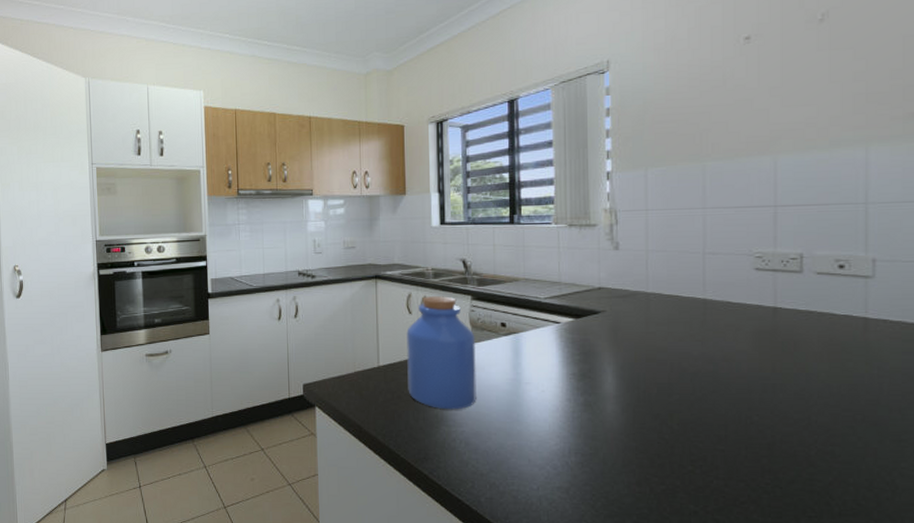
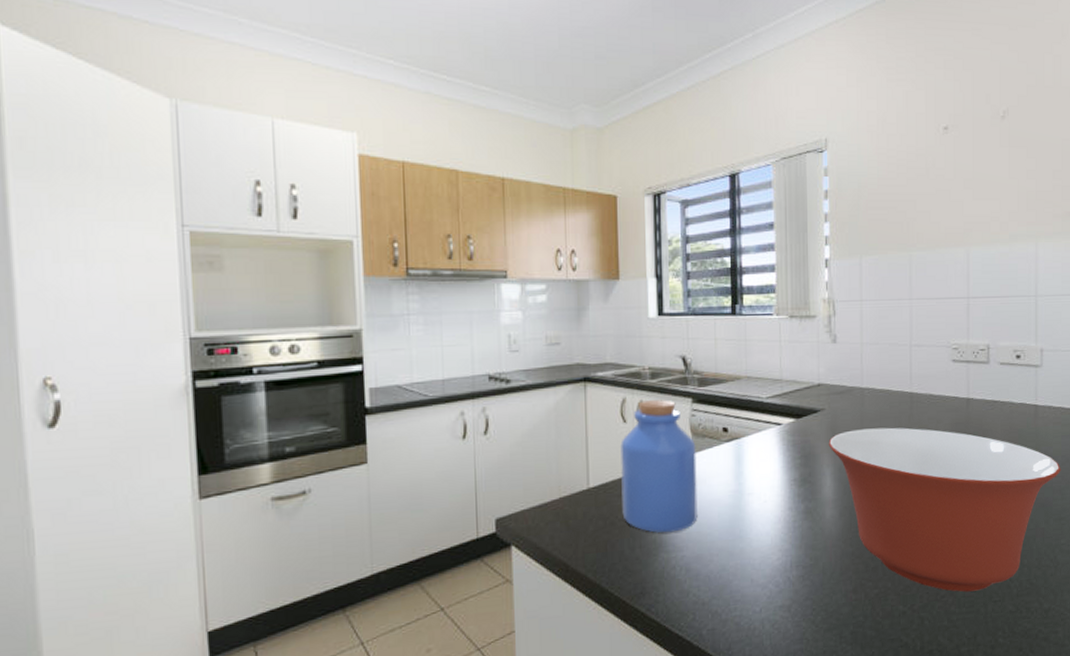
mixing bowl: none [609,332,901,503] -> present [828,427,1061,592]

